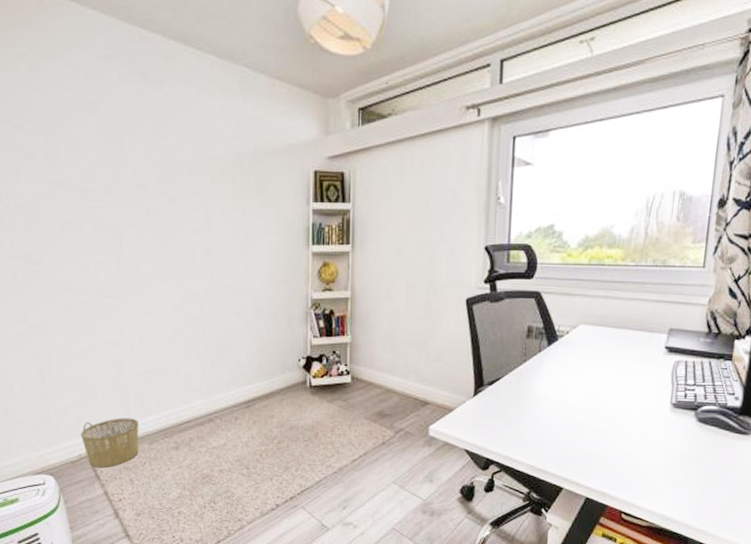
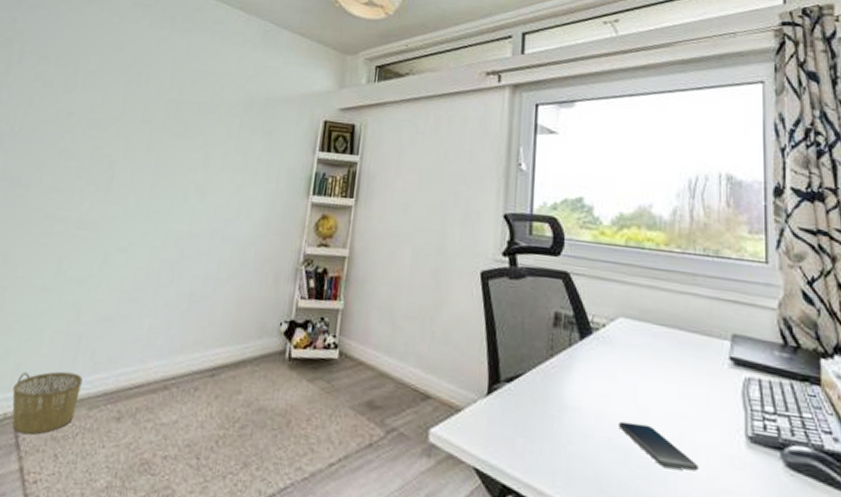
smartphone: none [576,404,634,432] -> present [619,421,699,472]

